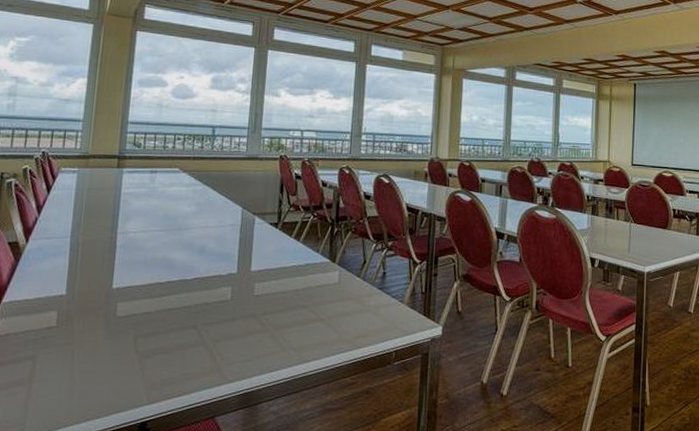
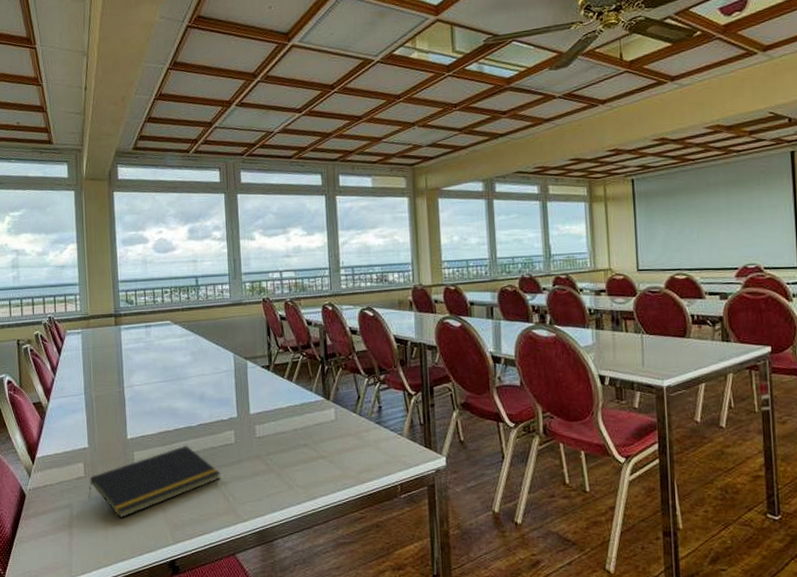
notepad: none [57,298,211,373] -> present [88,445,221,518]

